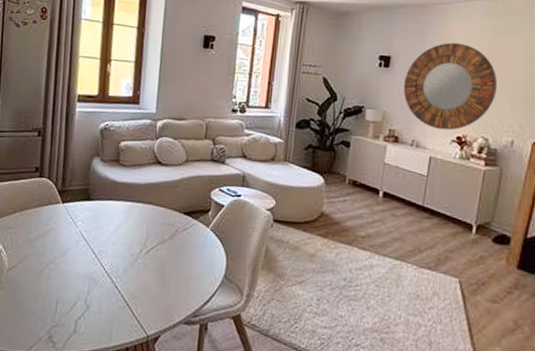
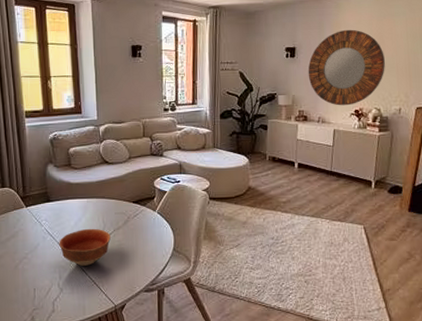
bowl: none [93,237,153,283] -> present [59,228,111,266]

